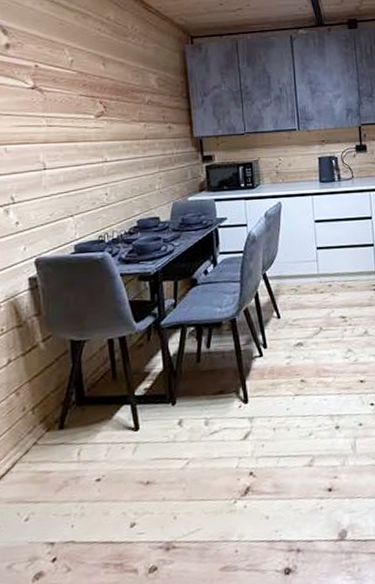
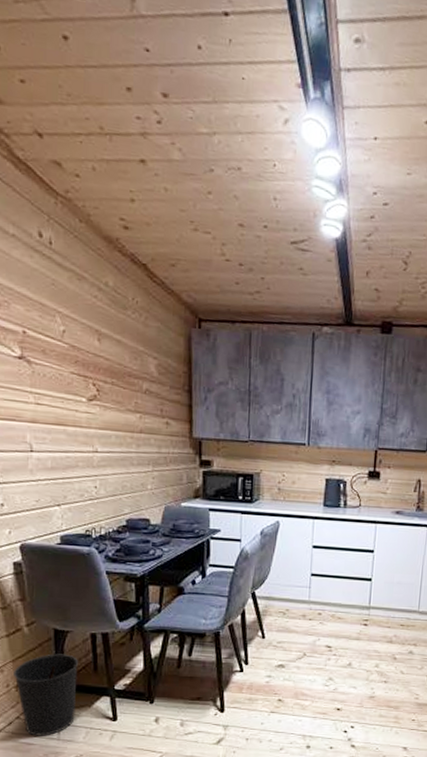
wastebasket: none [30,365,97,462] -> present [14,653,79,736]

